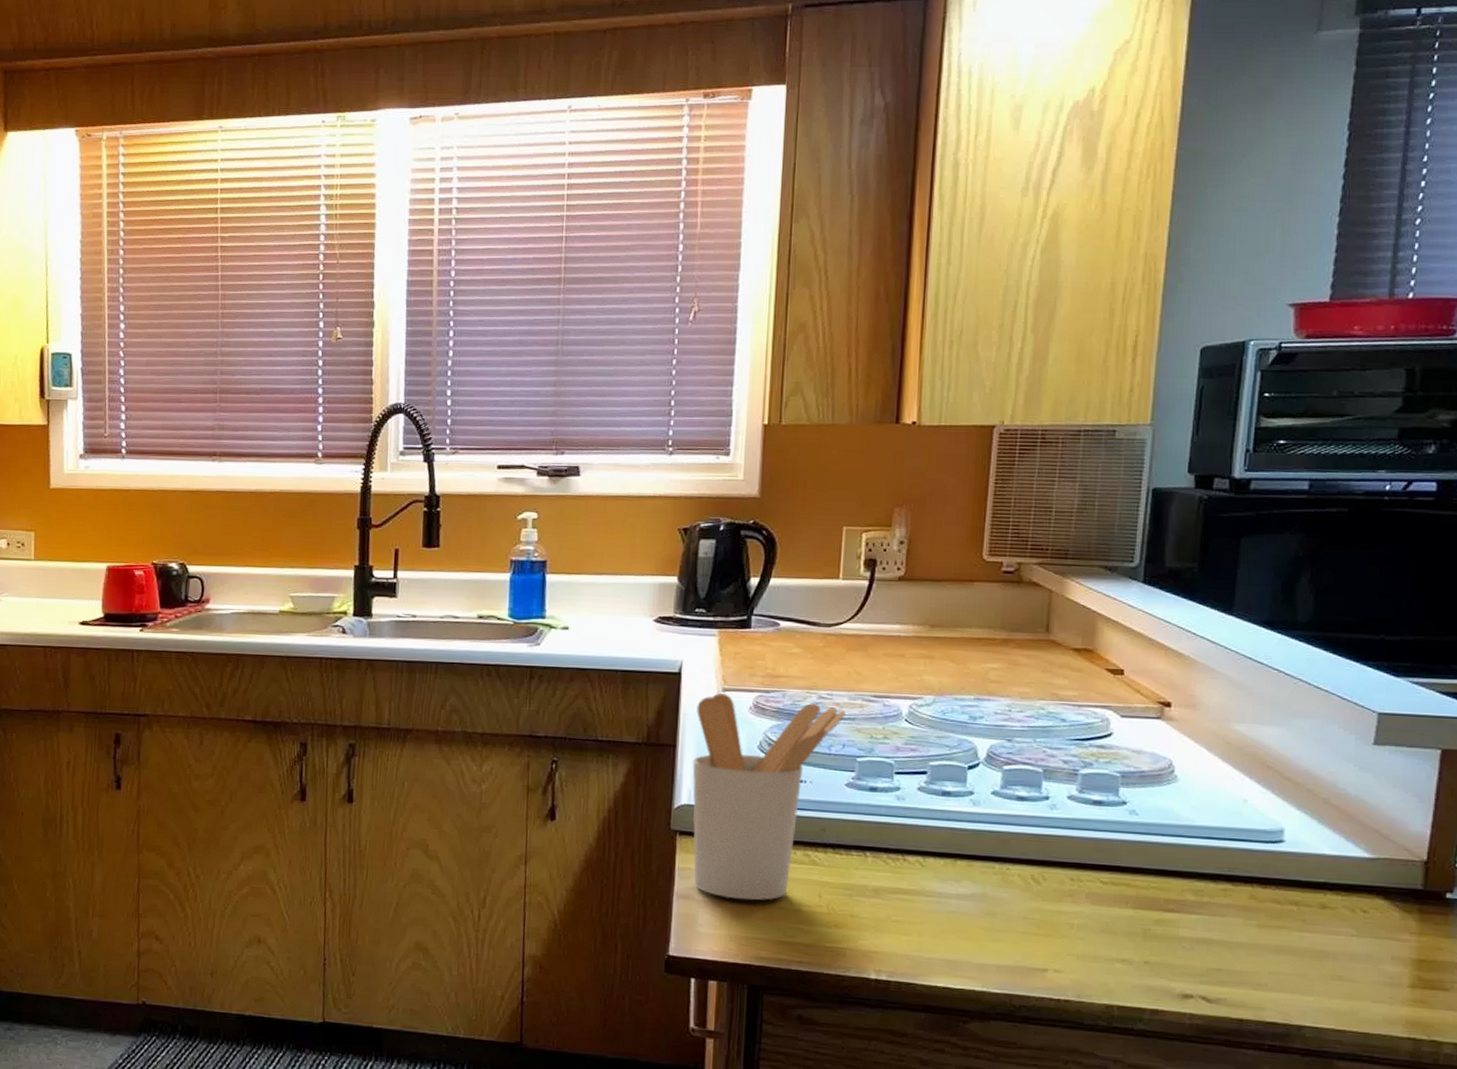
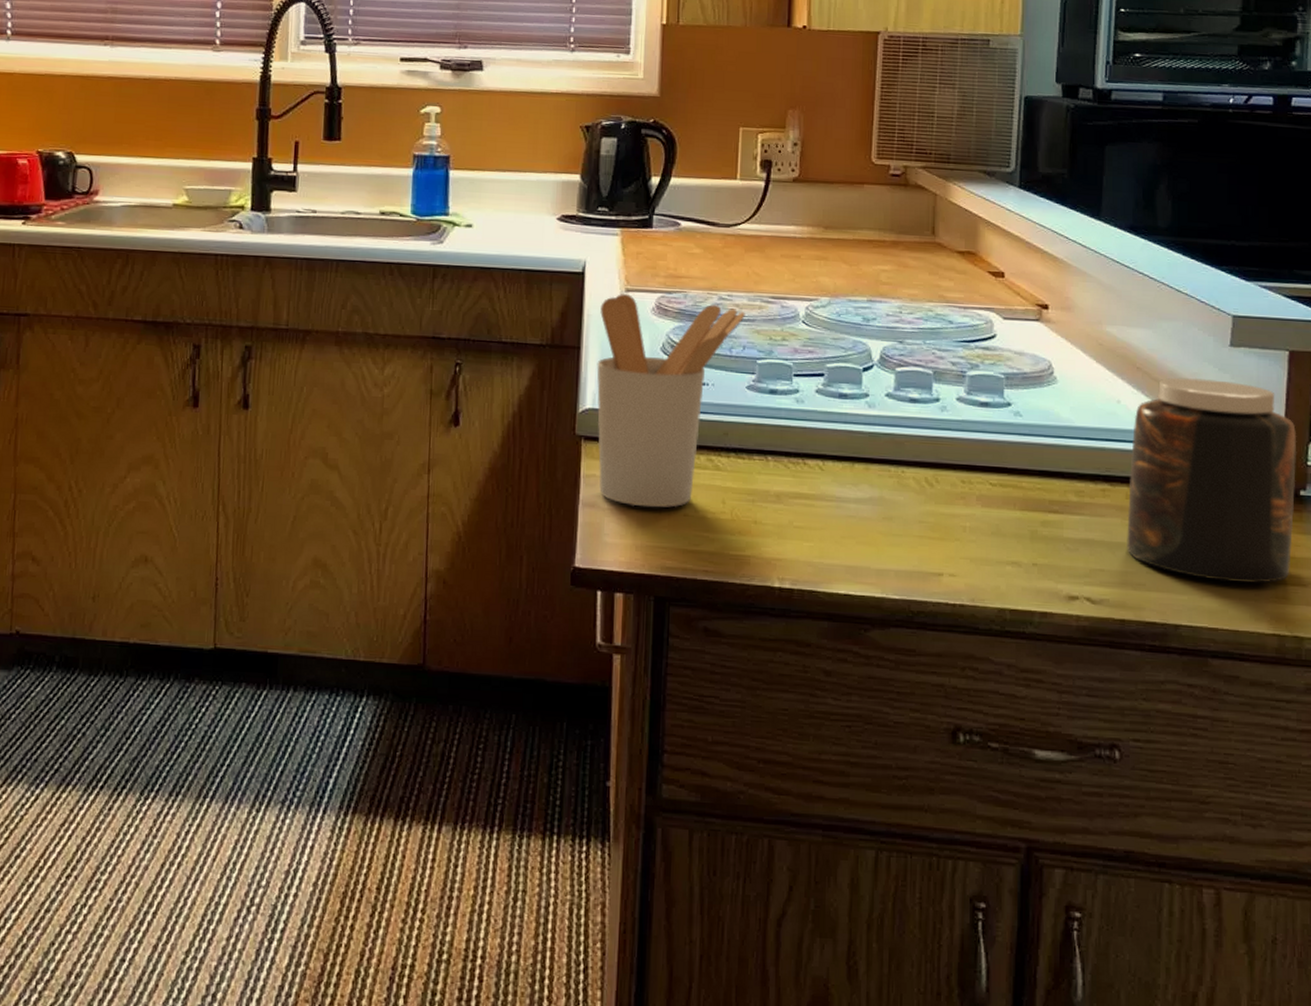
jar: none [1248,776,1446,987] -> present [1127,377,1297,584]

